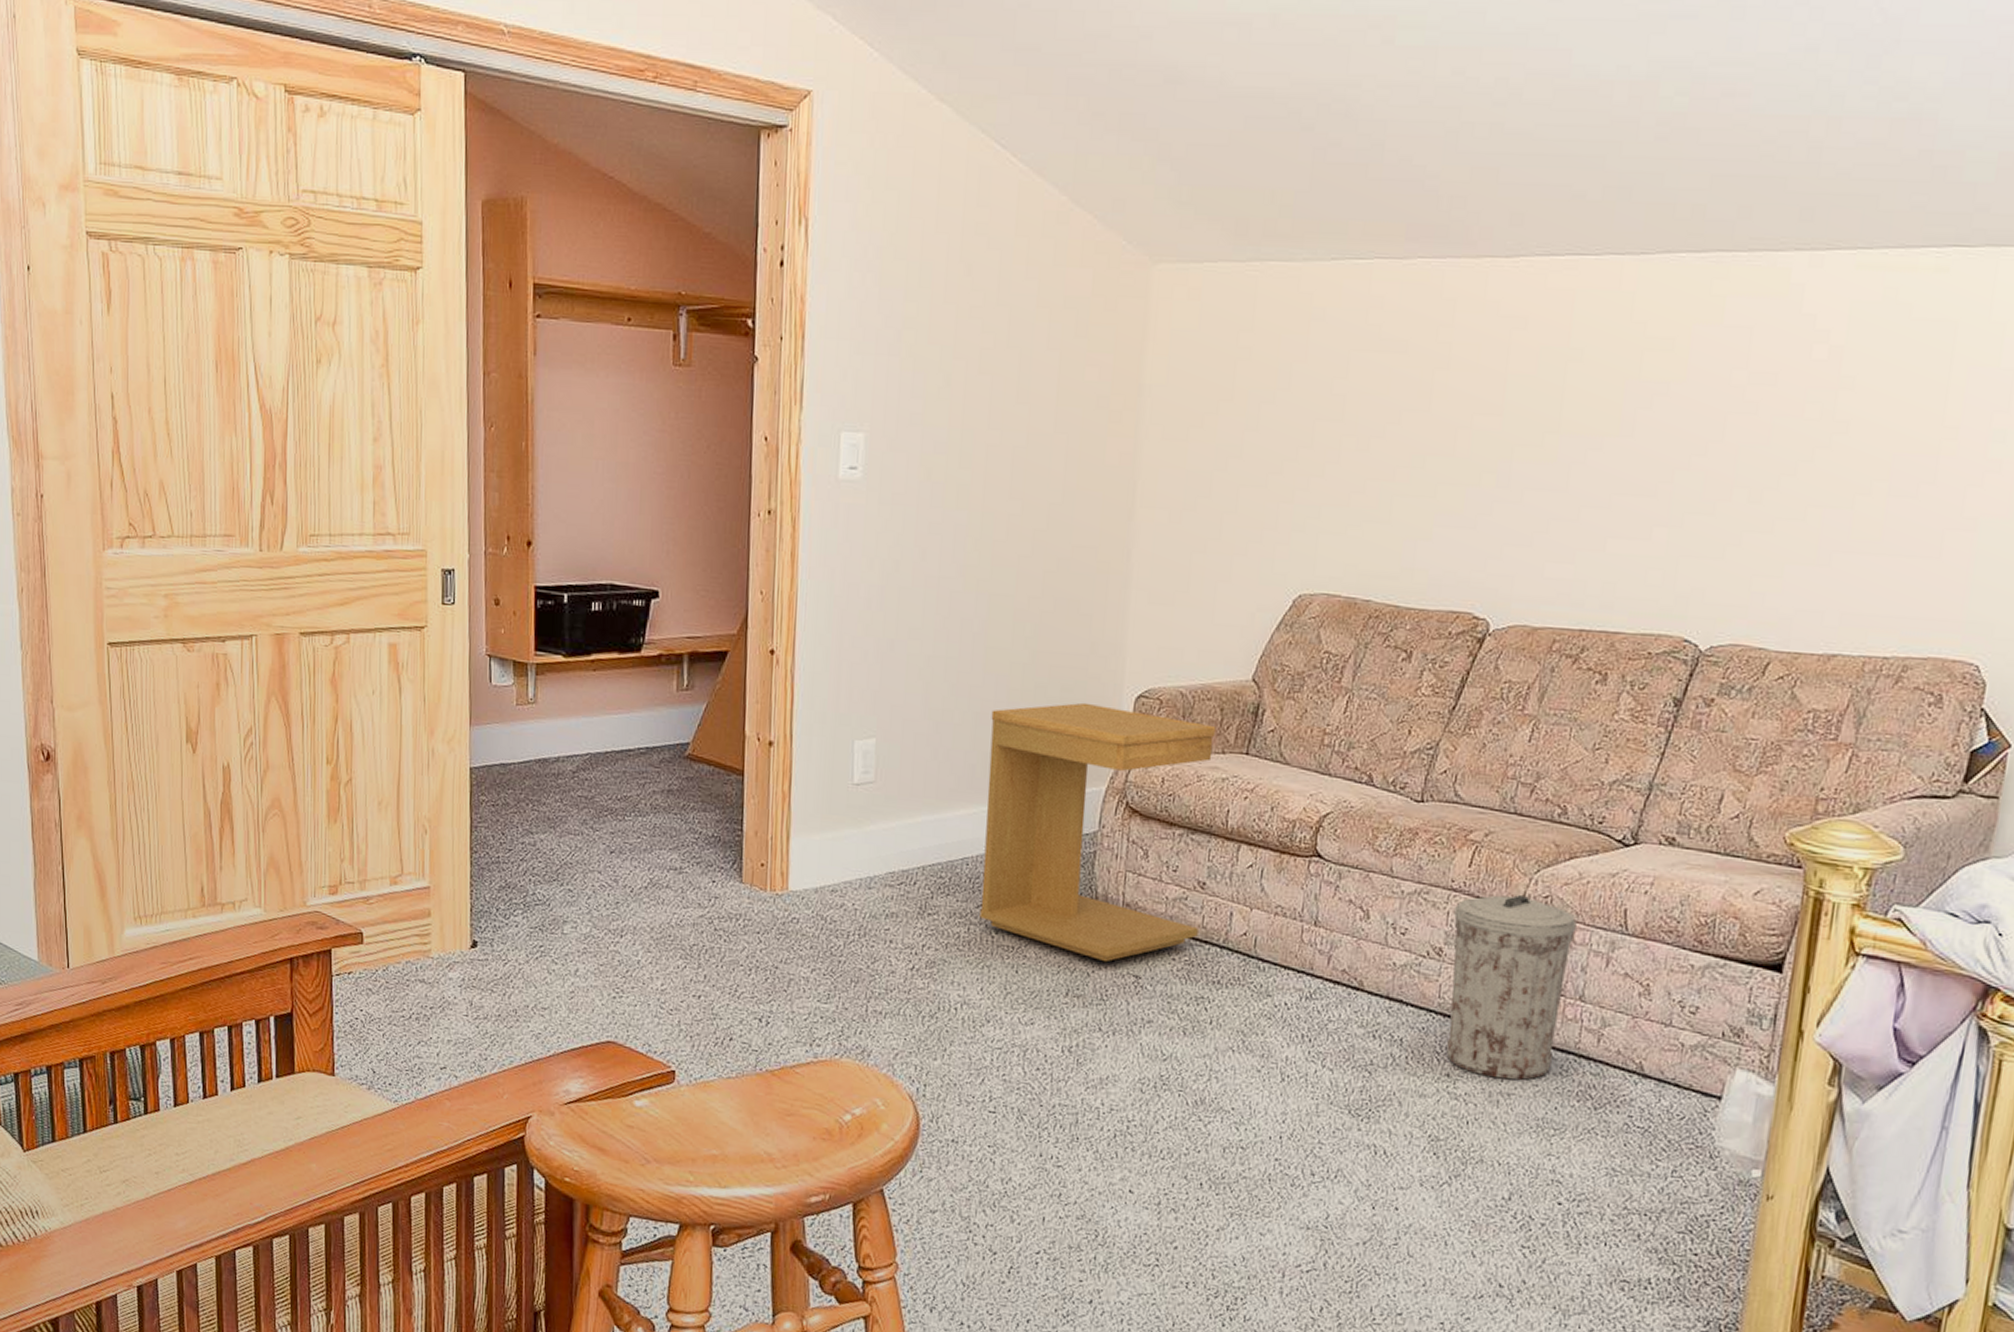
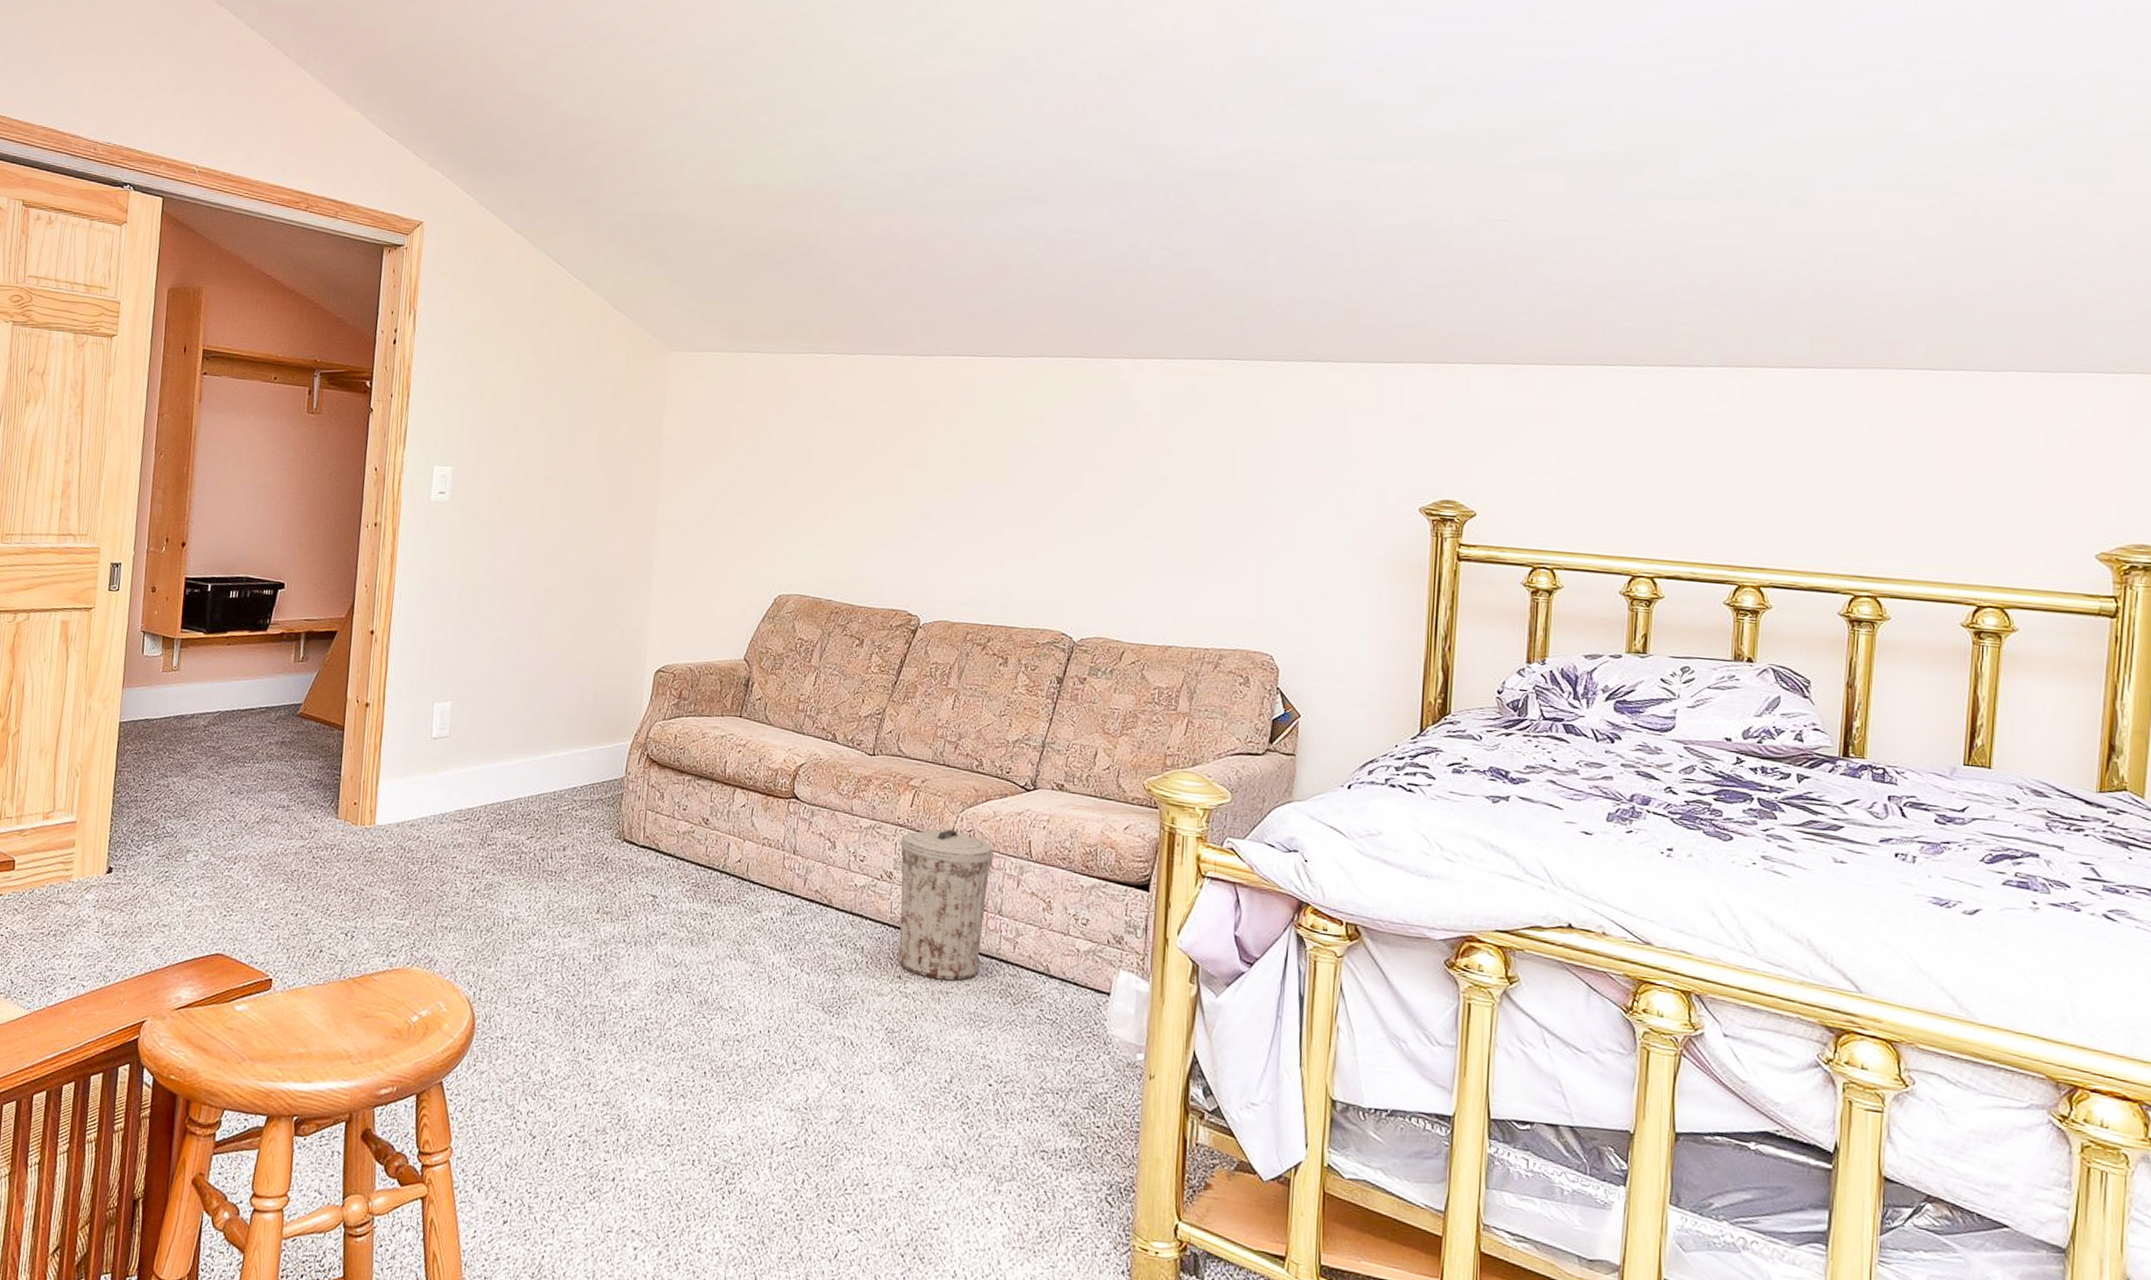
side table: present [980,702,1216,962] -> none [529,675,717,885]

